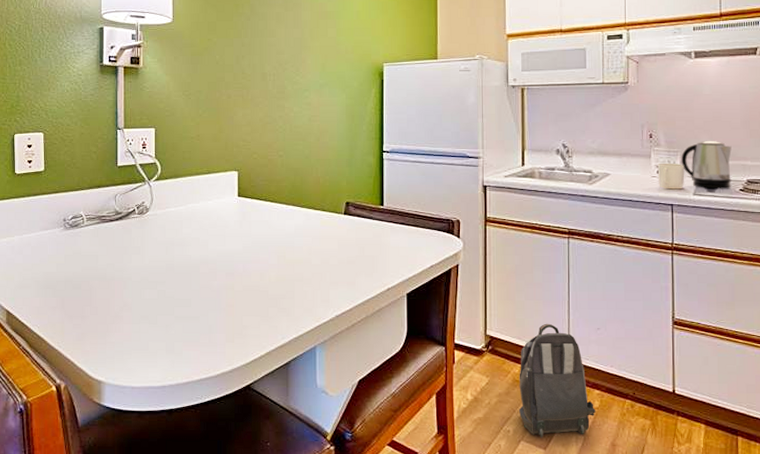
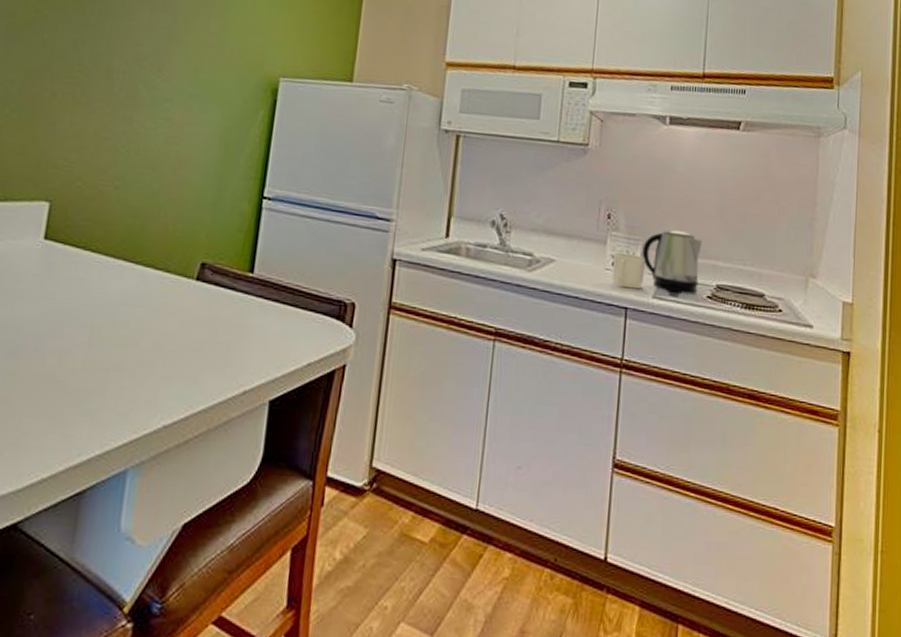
backpack: present [519,323,597,438] -> none [403,455,505,619]

